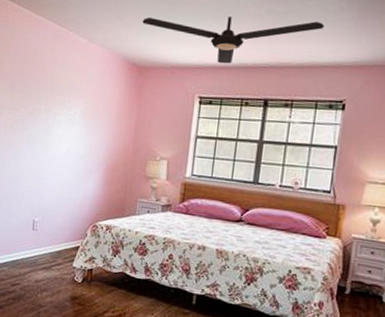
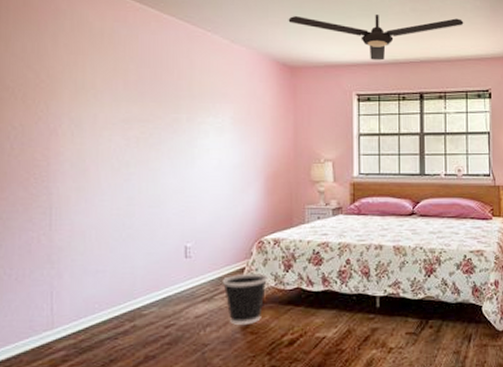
wastebasket: none [60,251,98,296] -> present [223,273,269,325]

